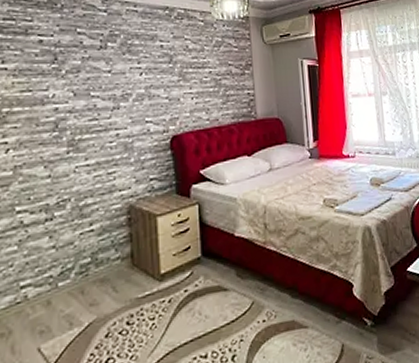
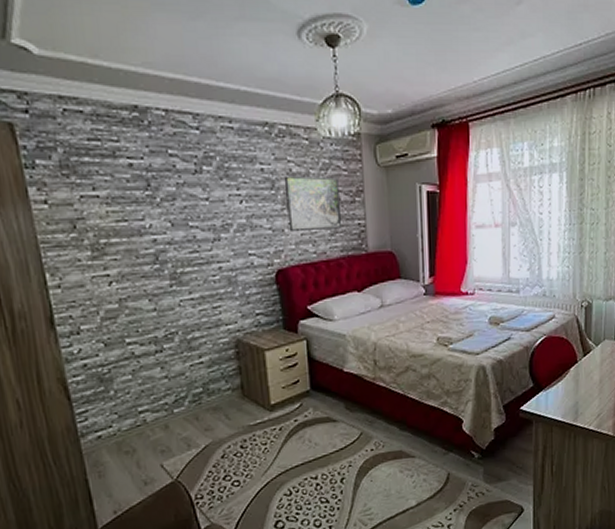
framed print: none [181,51,233,100] -> present [284,175,343,231]

